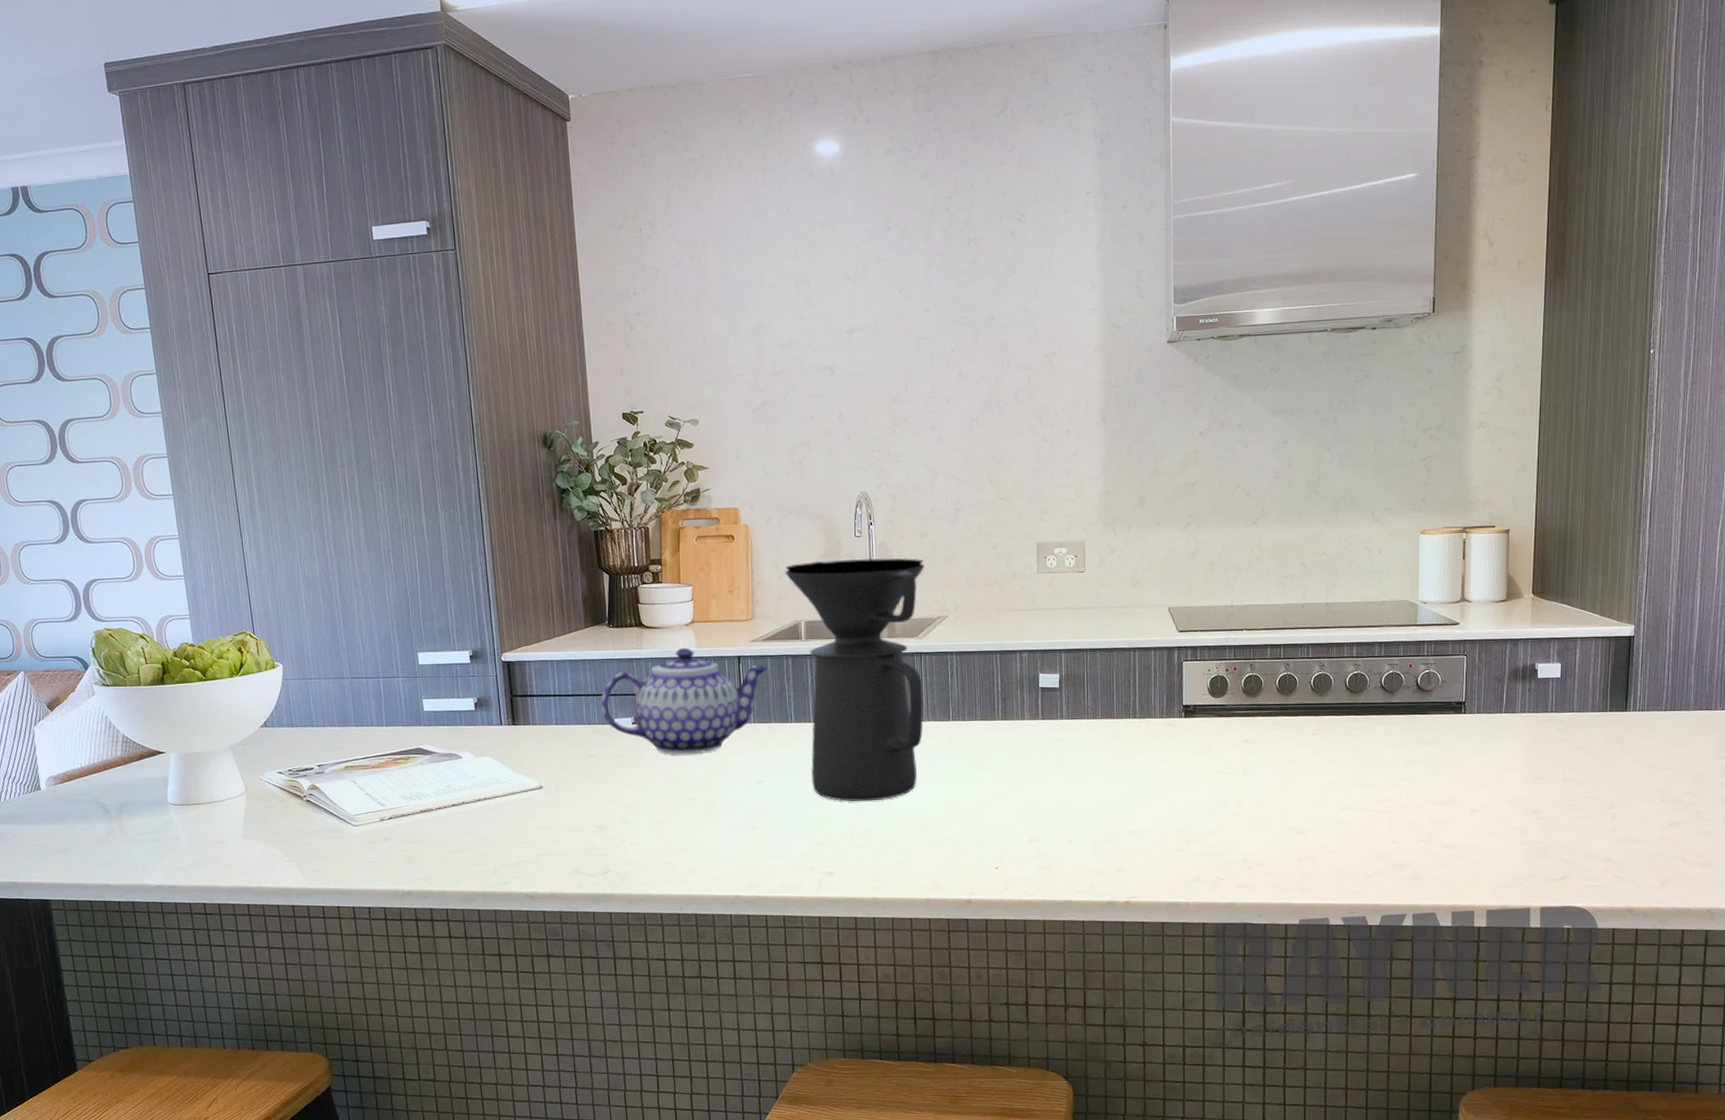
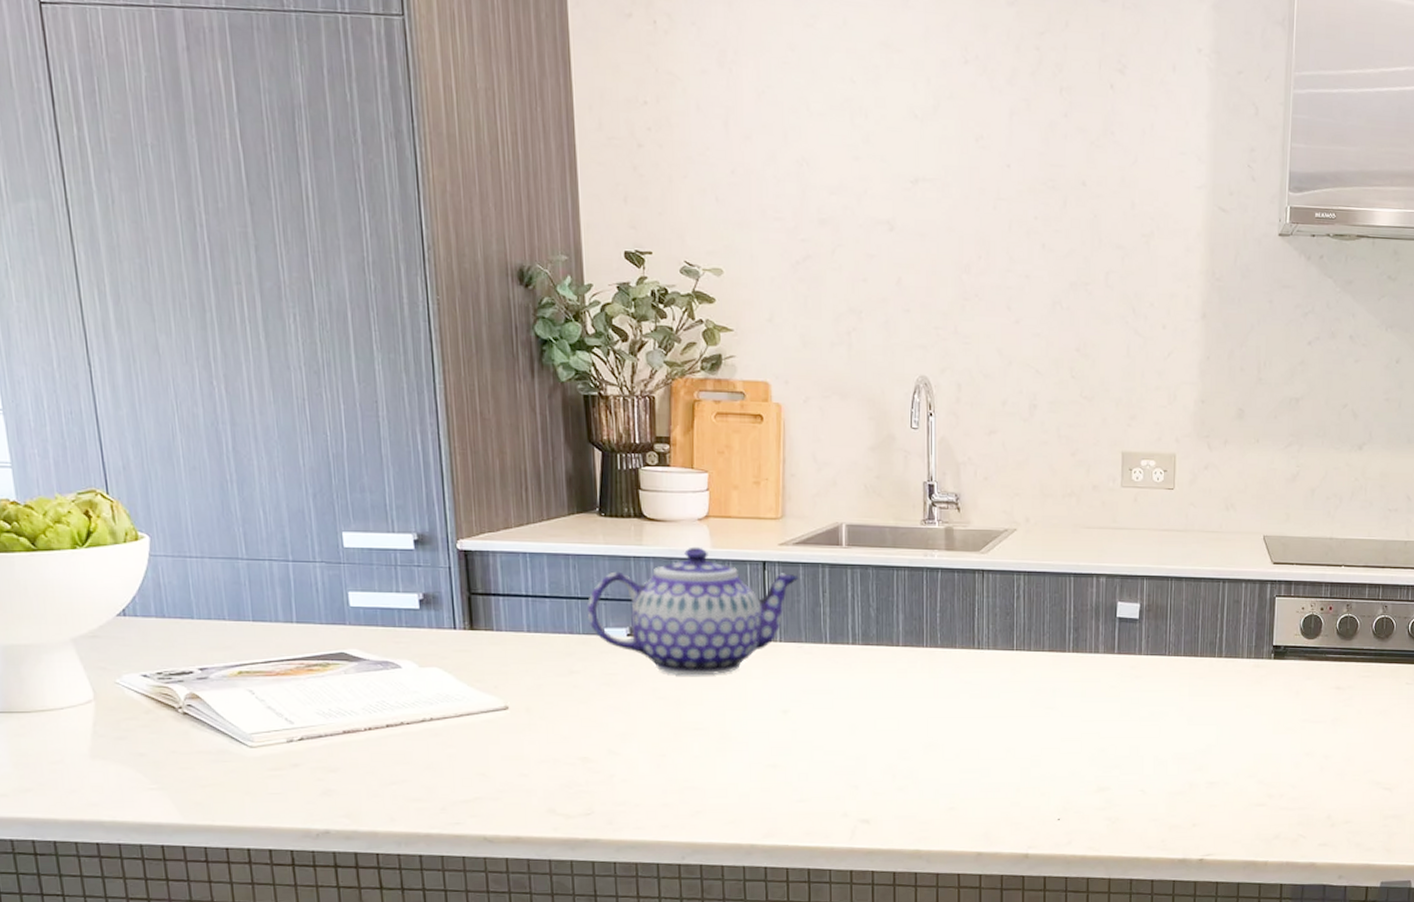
coffee maker: present [785,558,924,802] -> none [824,453,992,739]

